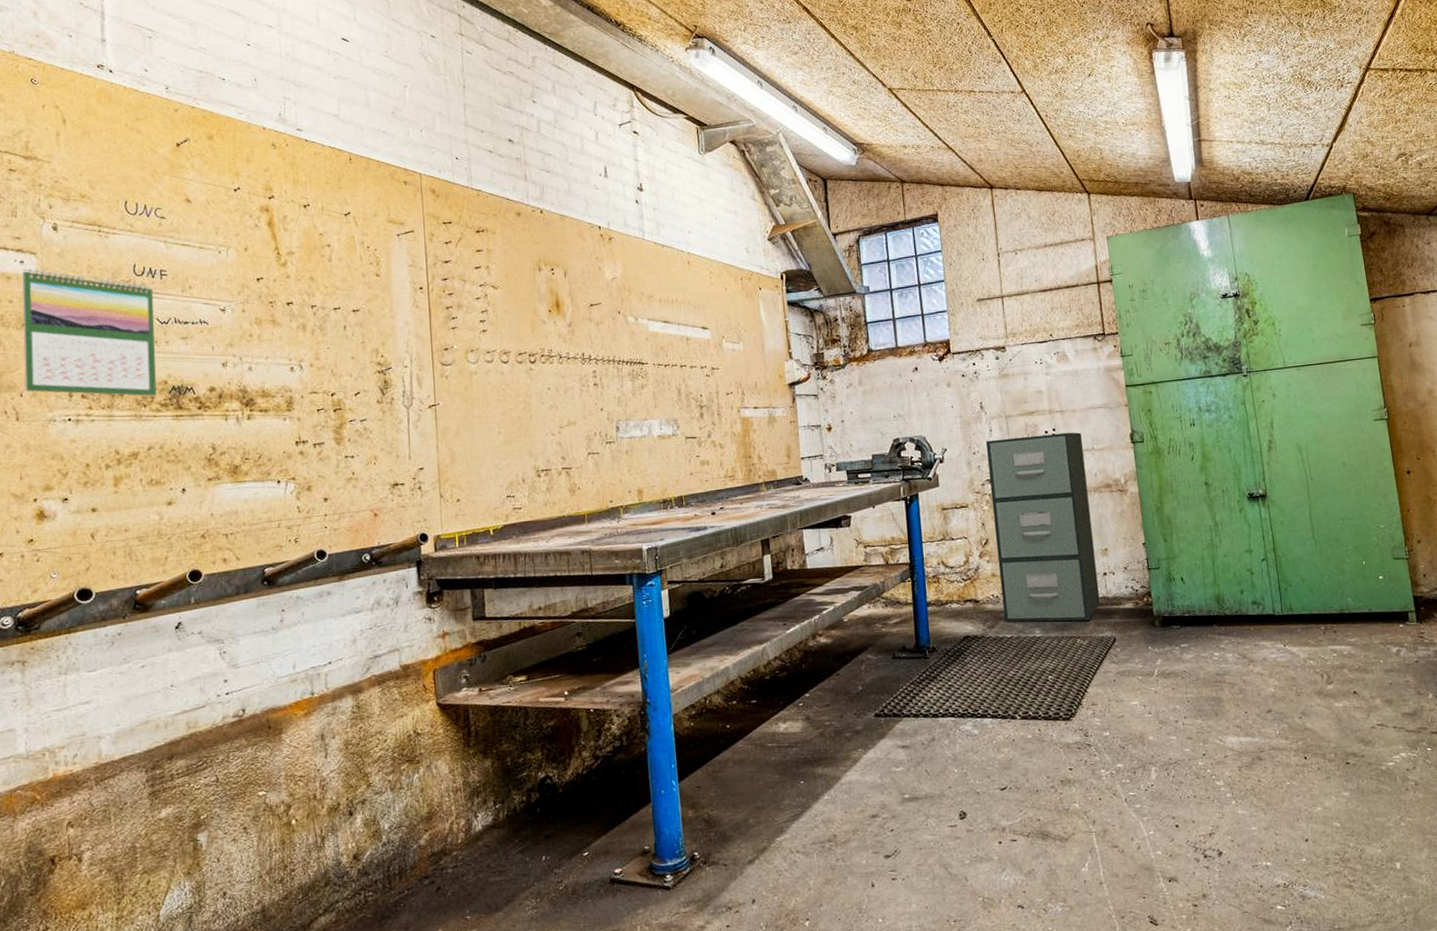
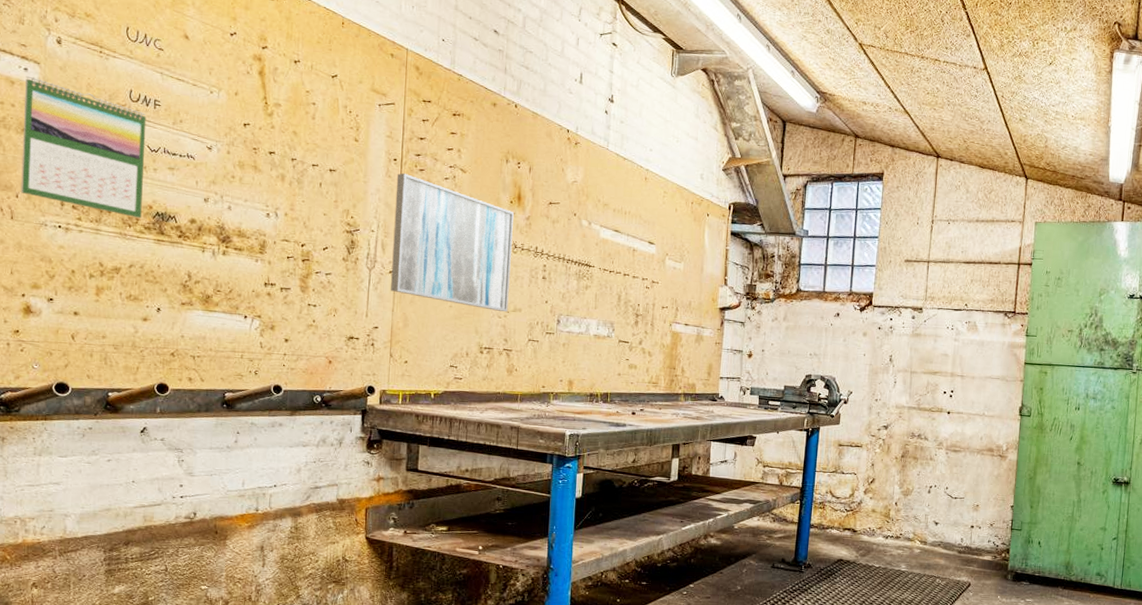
wall art: none [425,300,562,429] -> present [391,172,514,312]
filing cabinet: present [986,432,1101,622] -> none [876,390,976,565]

